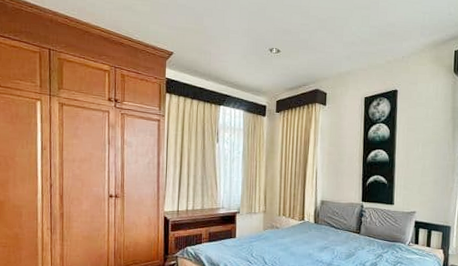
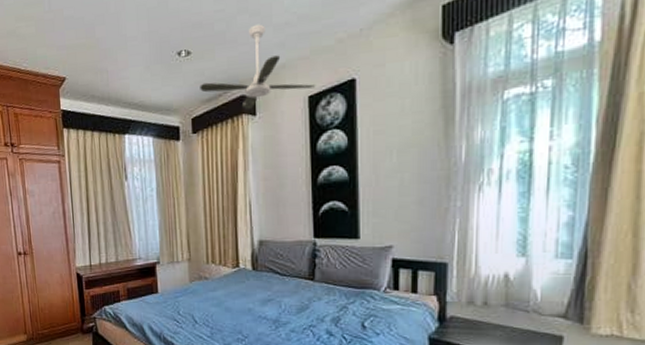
ceiling fan: none [285,39,371,100] -> present [200,24,316,109]

